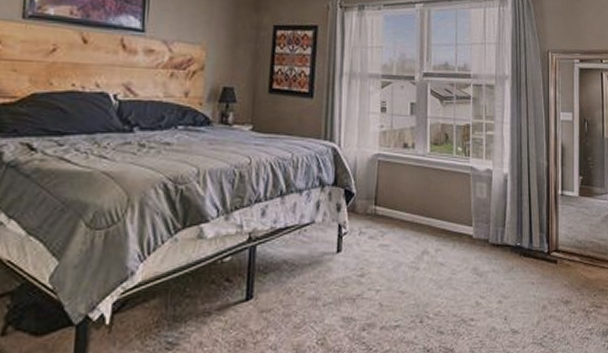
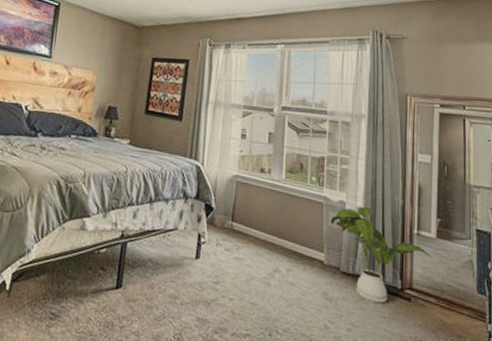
house plant: none [478,172,574,271] -> present [330,206,431,304]

